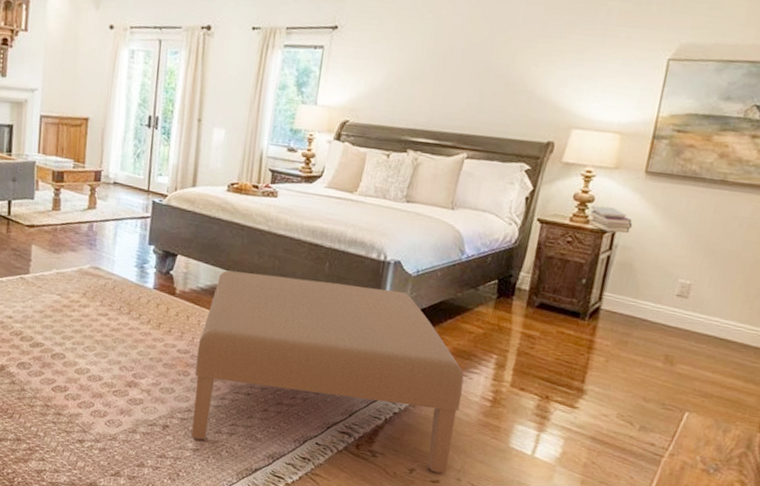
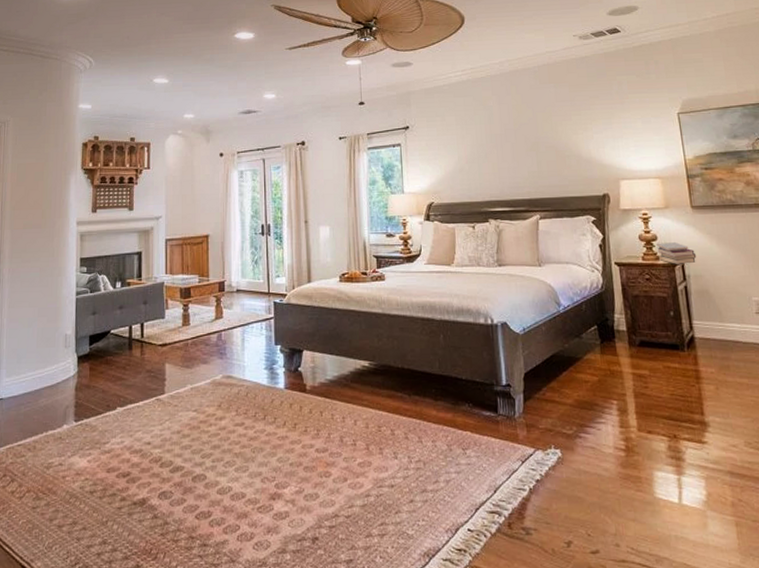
ottoman: present [191,270,465,474] -> none [335,351,602,549]

